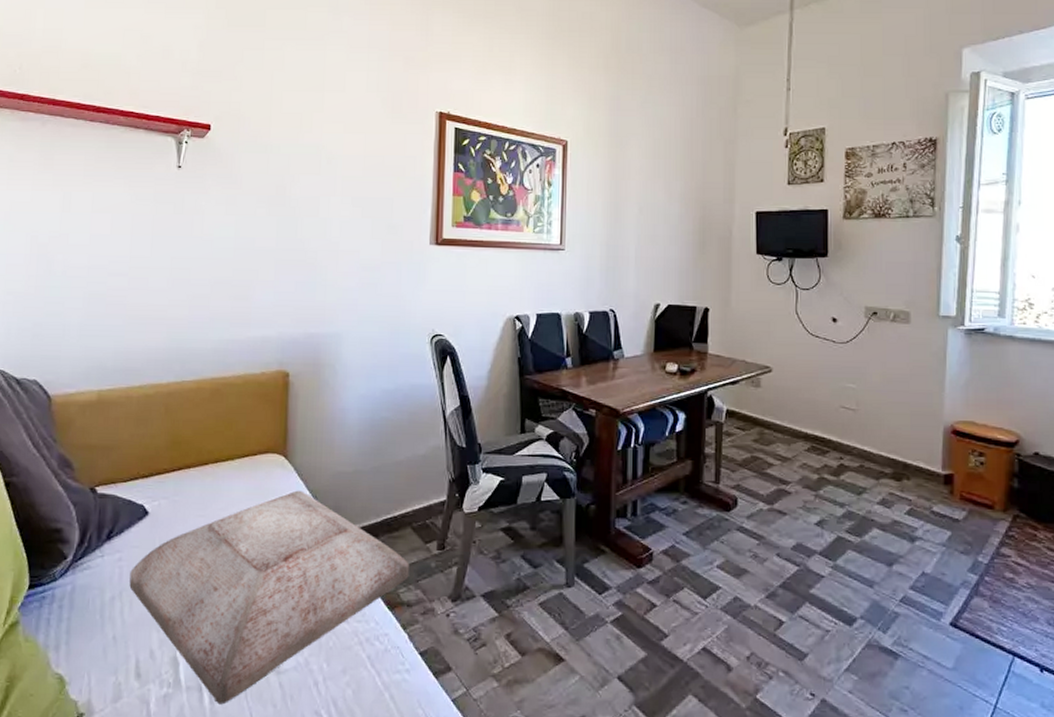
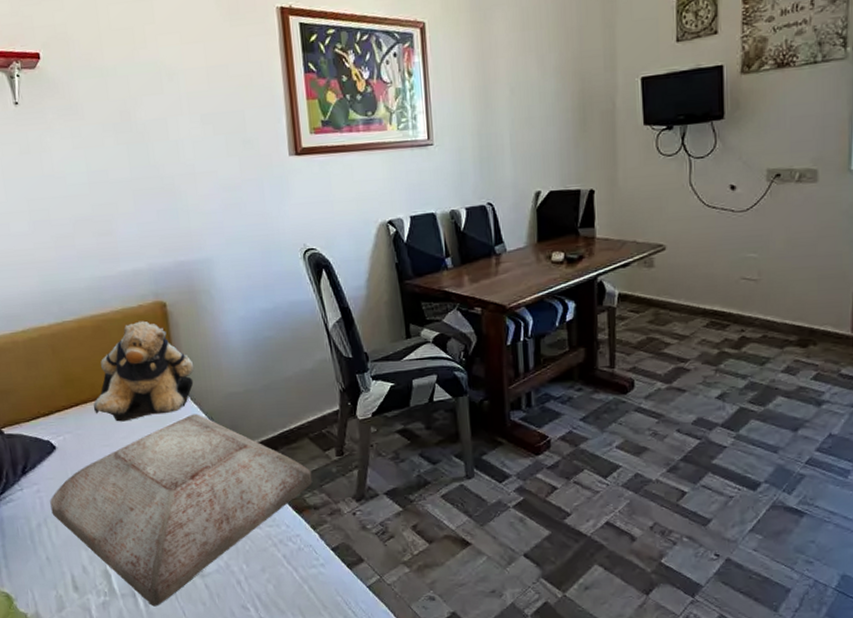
teddy bear: none [197,388,307,492] -> present [94,320,194,422]

